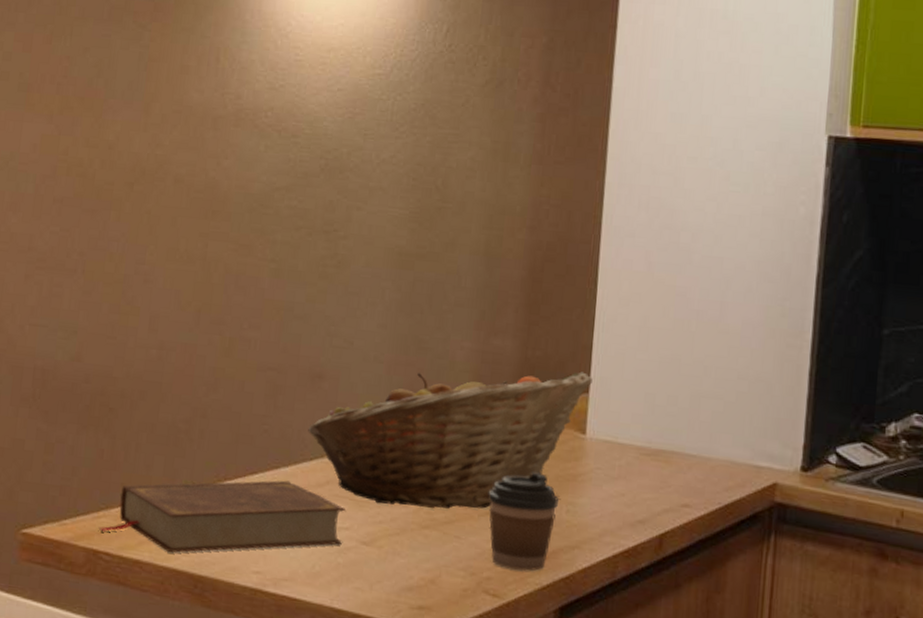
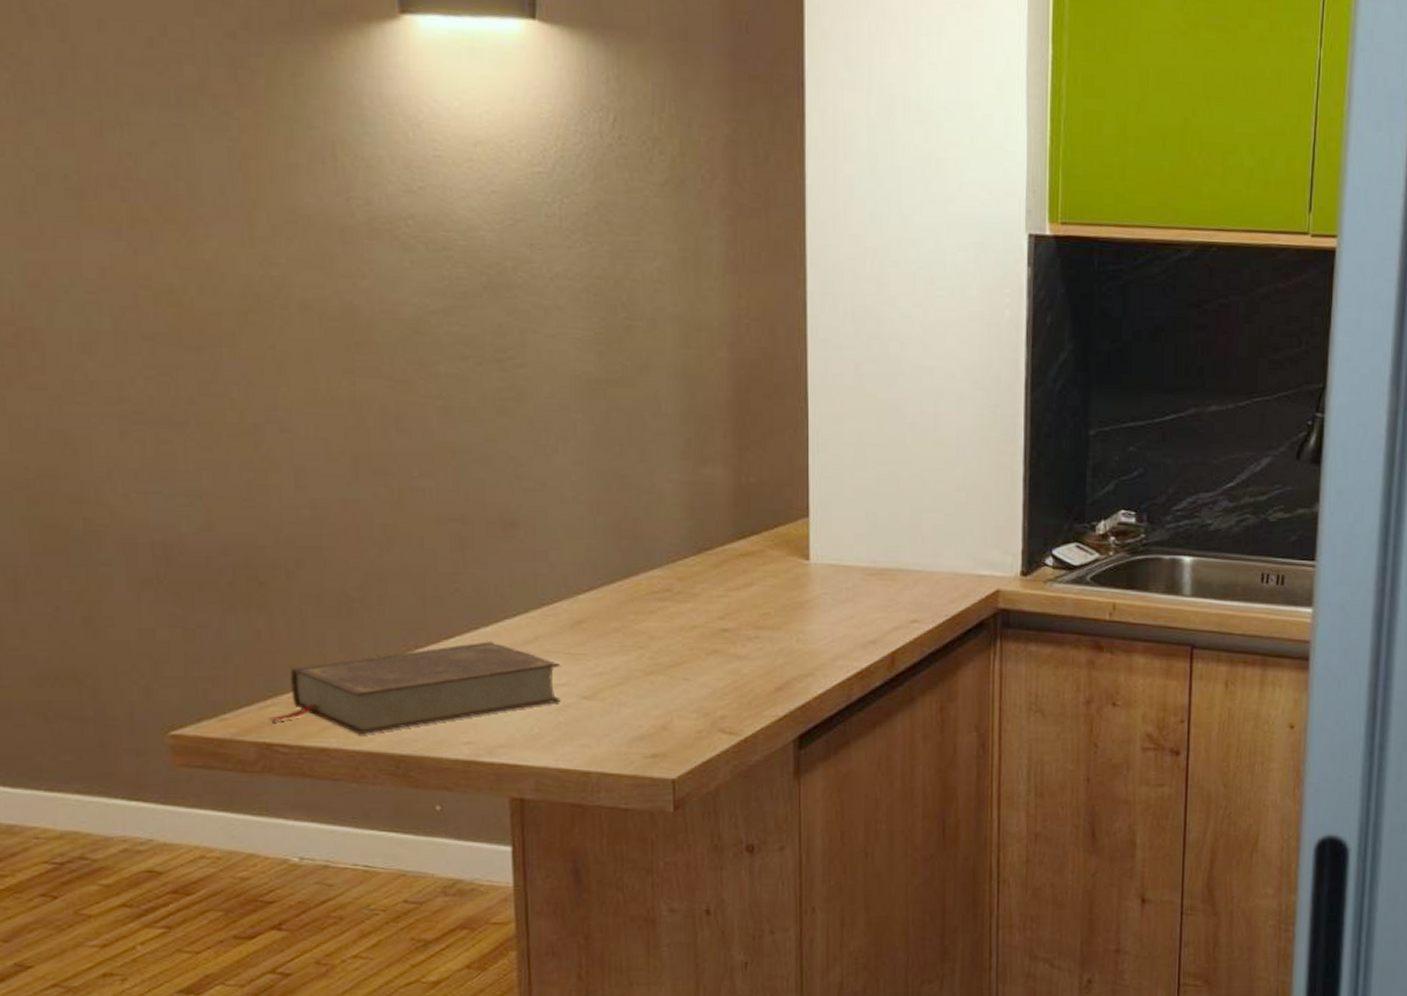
fruit basket: present [308,371,593,509] -> none [506,495,811,655]
coffee cup: present [488,472,558,571] -> none [714,604,787,706]

